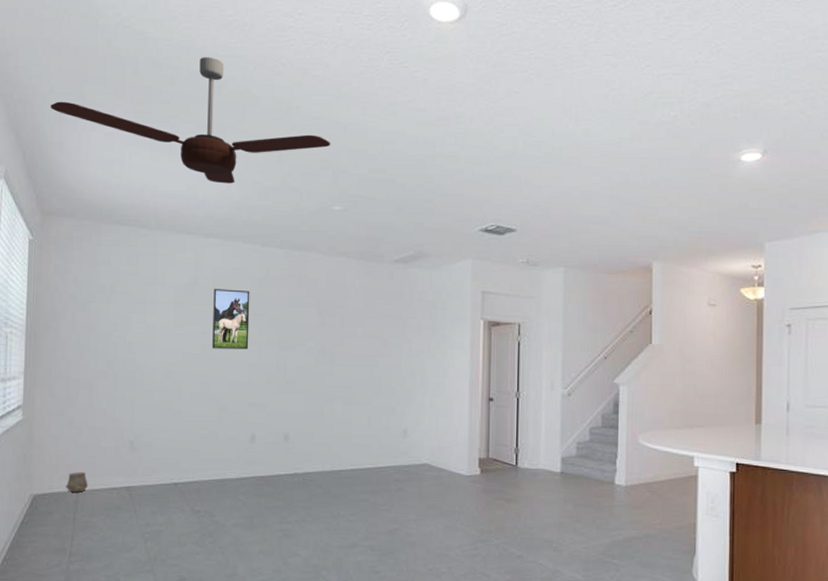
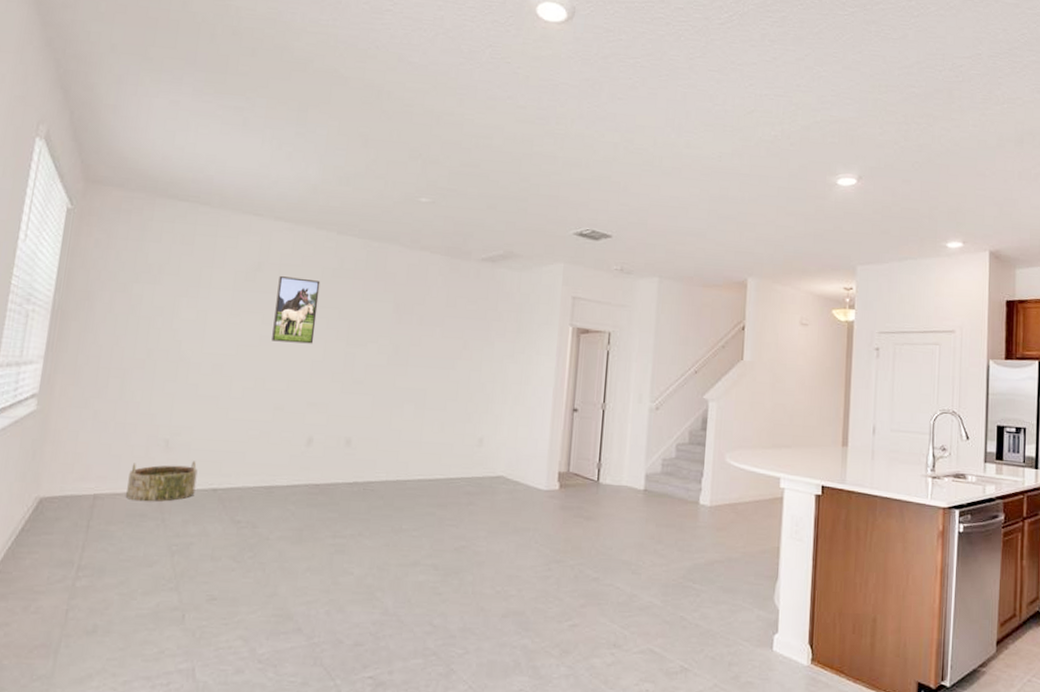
ceiling fan: present [50,57,331,184] -> none [108,31,423,166]
ceramic cup: present [66,472,88,493] -> none [81,473,109,496]
basket: none [103,459,160,496] -> present [126,461,198,502]

